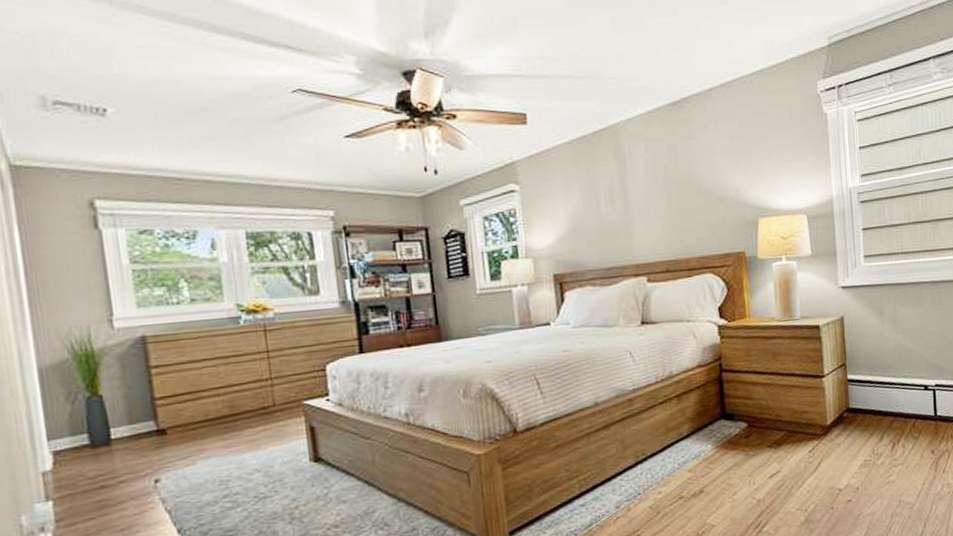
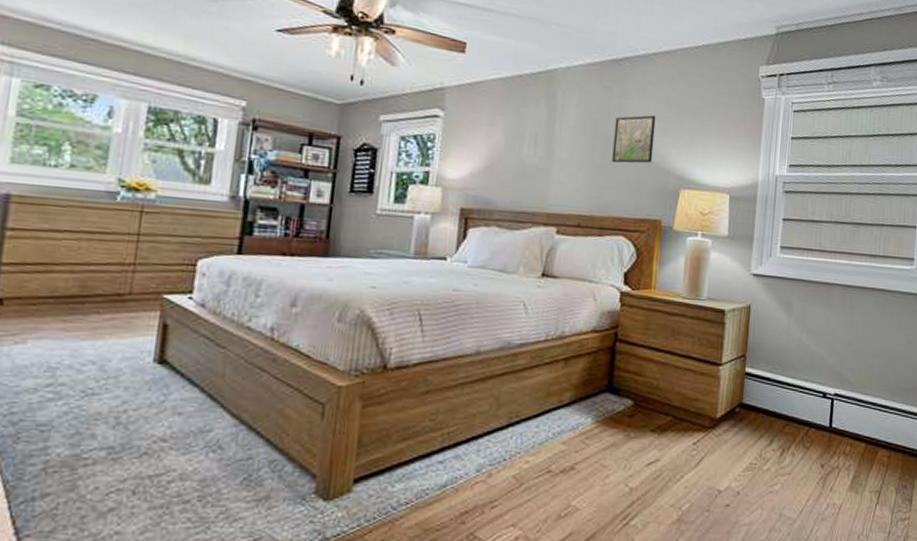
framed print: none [684,151,727,205] -> present [611,115,656,164]

